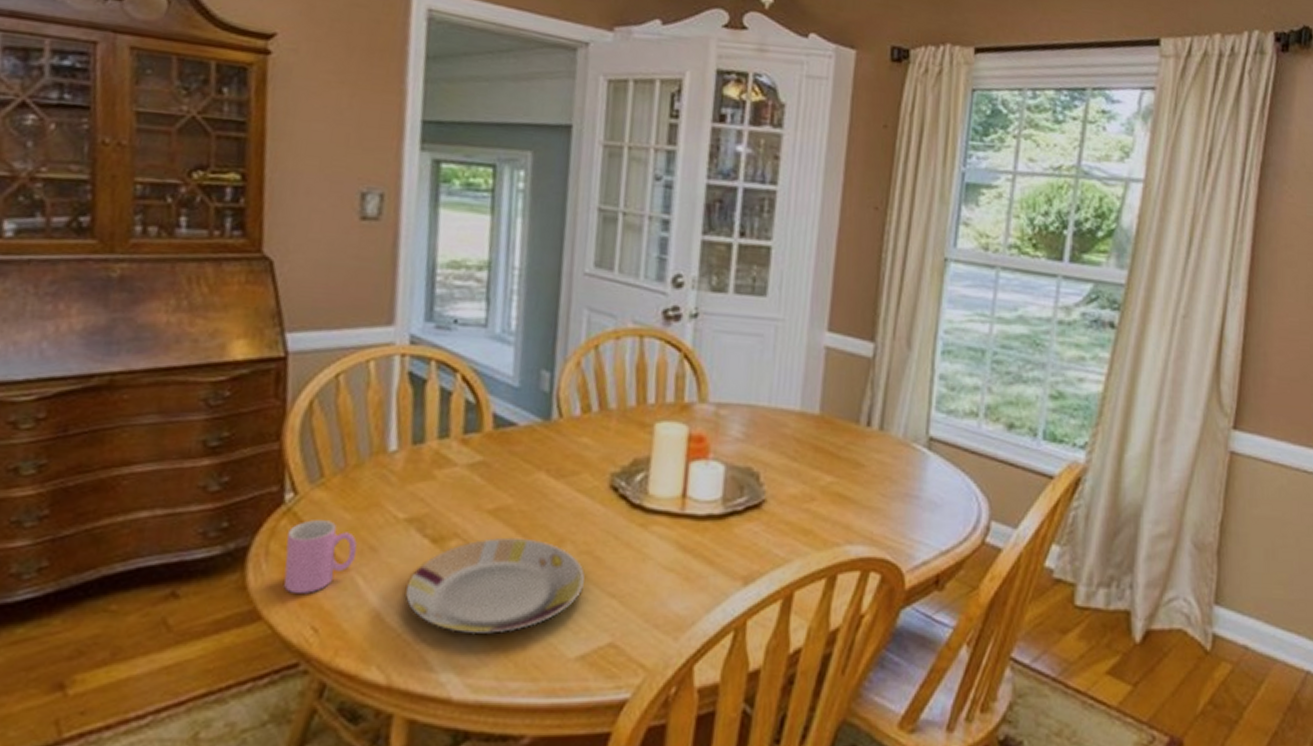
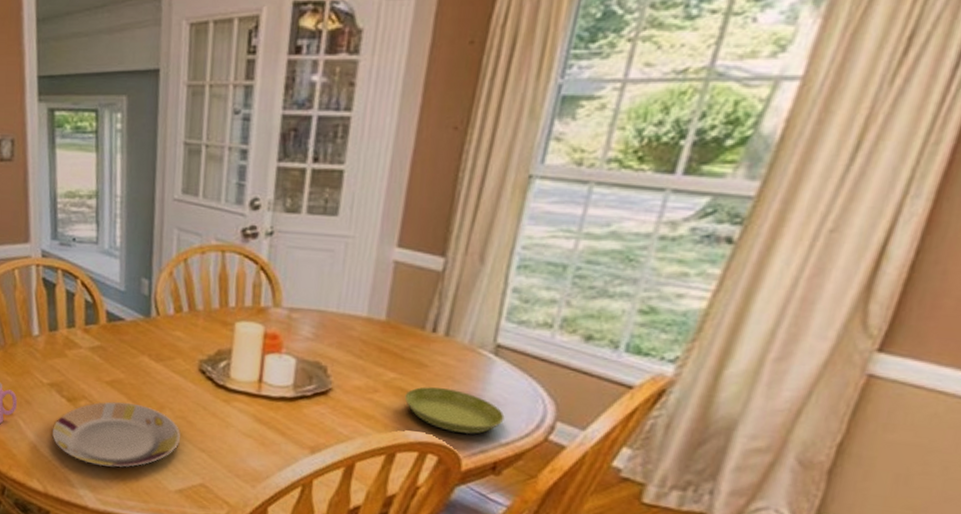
saucer: none [843,490,943,544] -> present [404,386,505,435]

